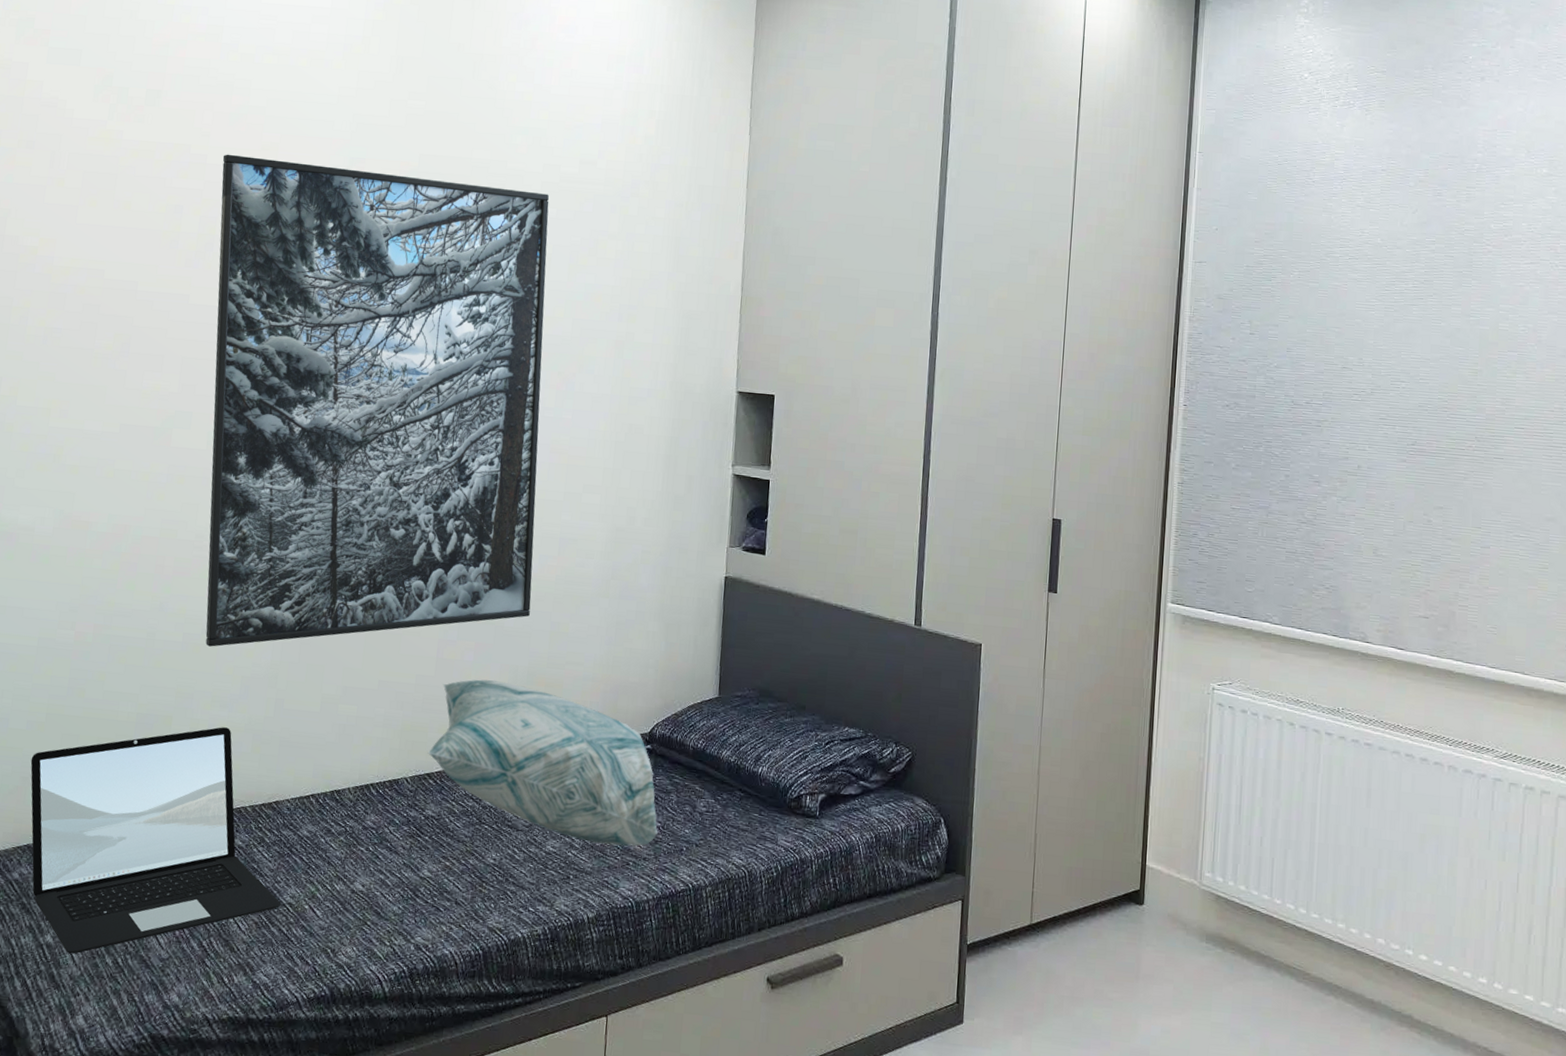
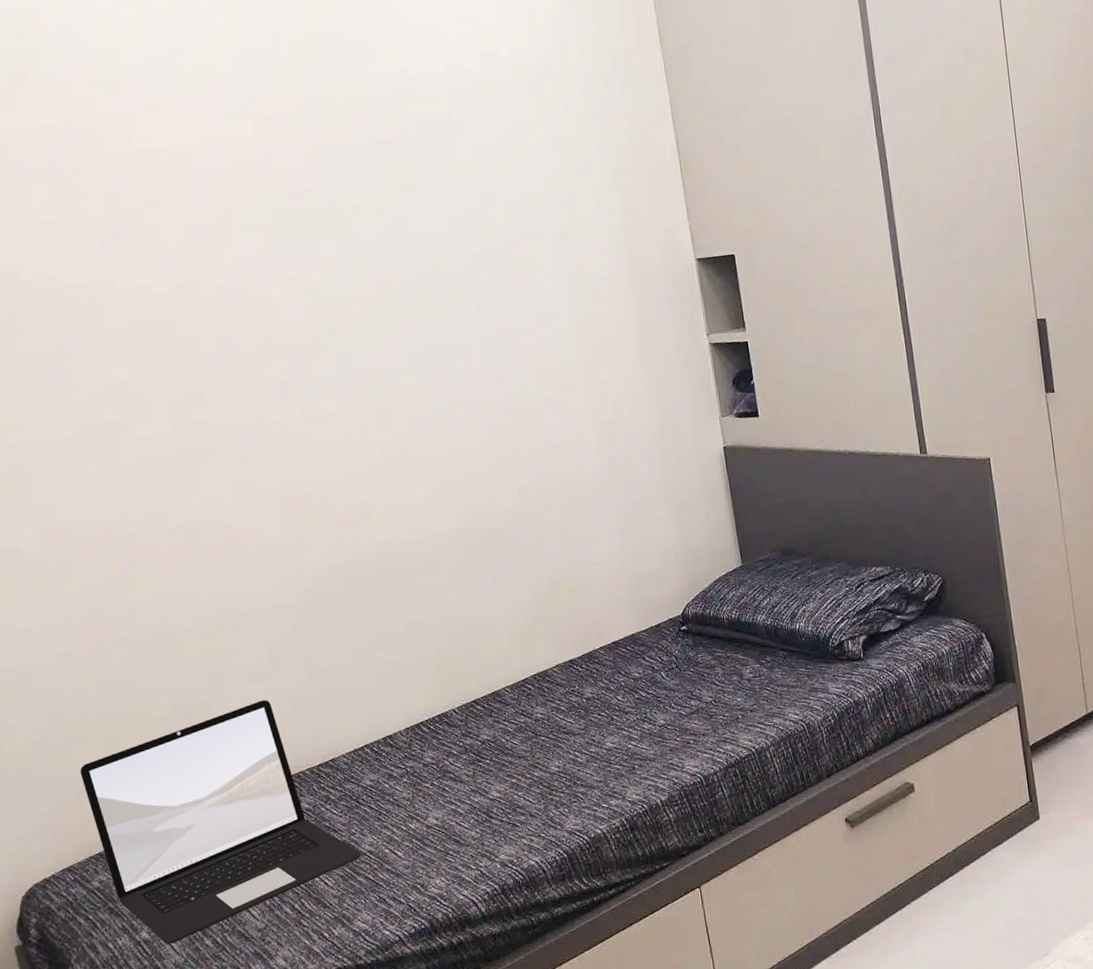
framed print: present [205,154,549,647] -> none [109,95,538,626]
decorative pillow: present [427,679,658,847] -> none [468,596,712,731]

